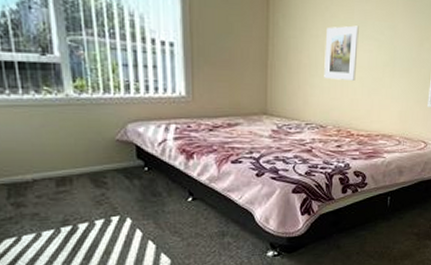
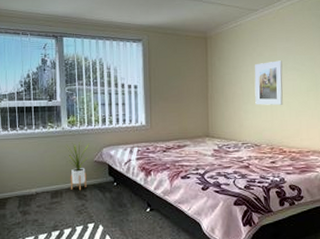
house plant: none [73,113,108,177] -> present [66,141,89,191]

